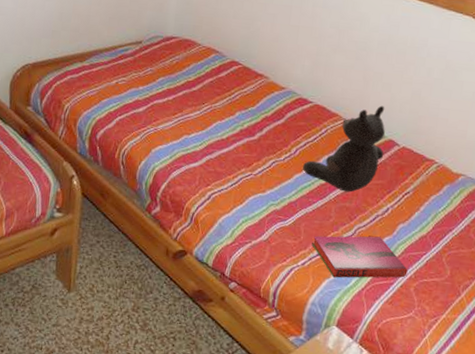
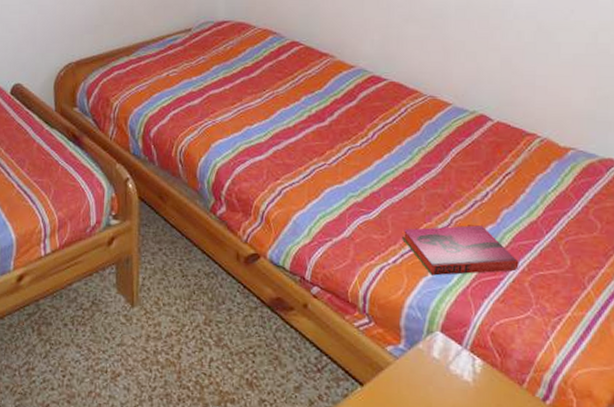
teddy bear: present [302,105,386,192] -> none [382,77,476,177]

